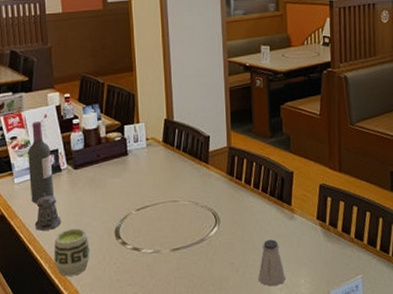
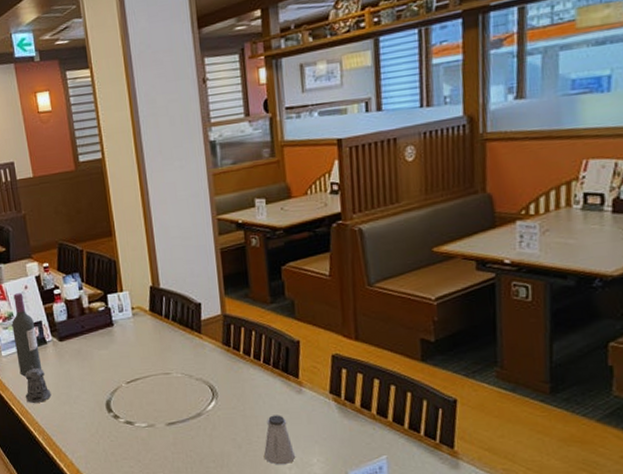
cup: present [54,227,91,276] -> none [46,400,84,448]

